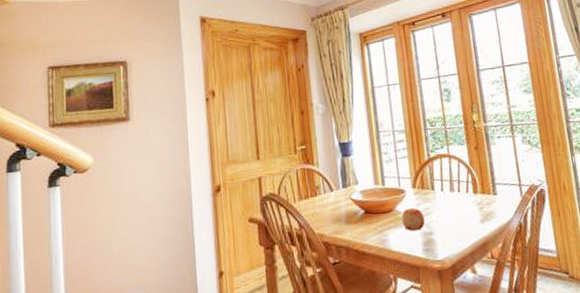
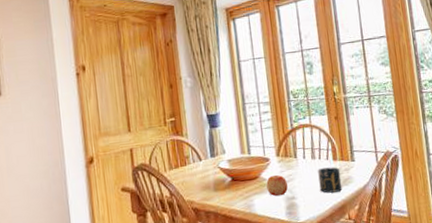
cup: none [457,200,484,229] -> present [318,167,343,193]

